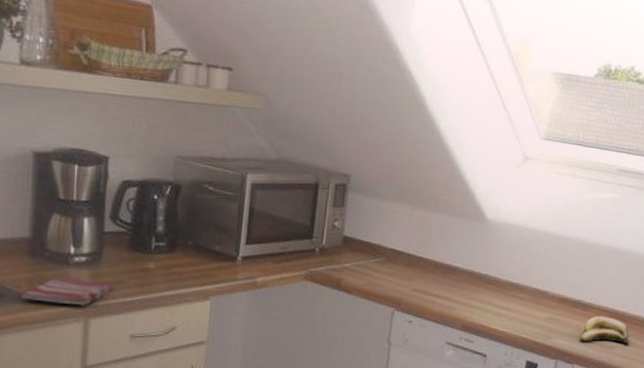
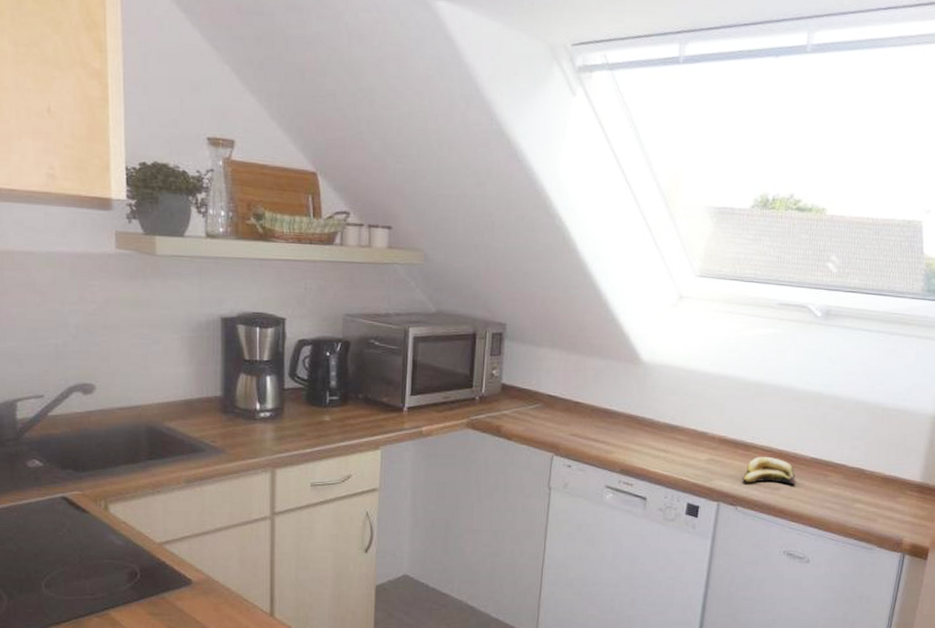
dish towel: present [21,275,113,306] -> none [217,430,294,458]

